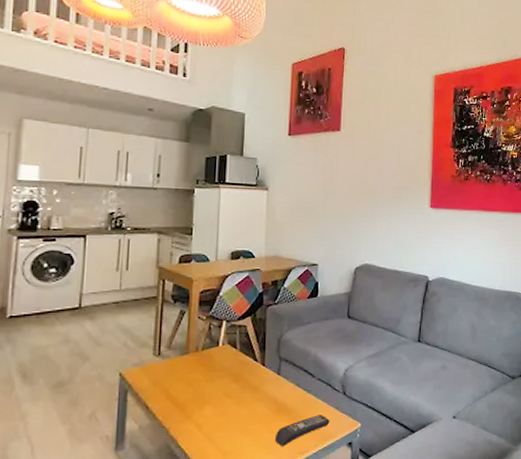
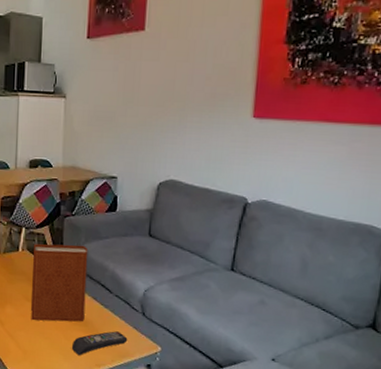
book: none [232,333,291,418] -> present [31,244,88,322]

